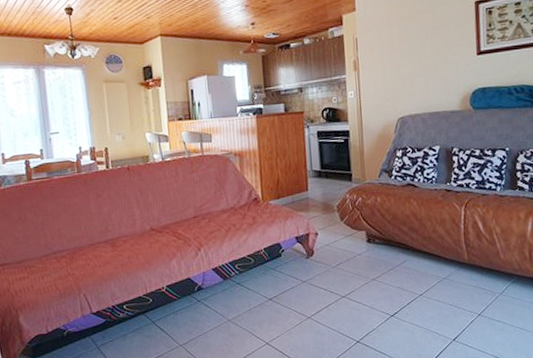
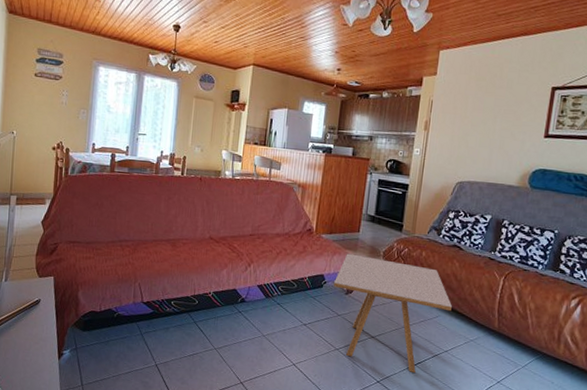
side table: none [292,213,418,325] -> present [334,253,452,373]

